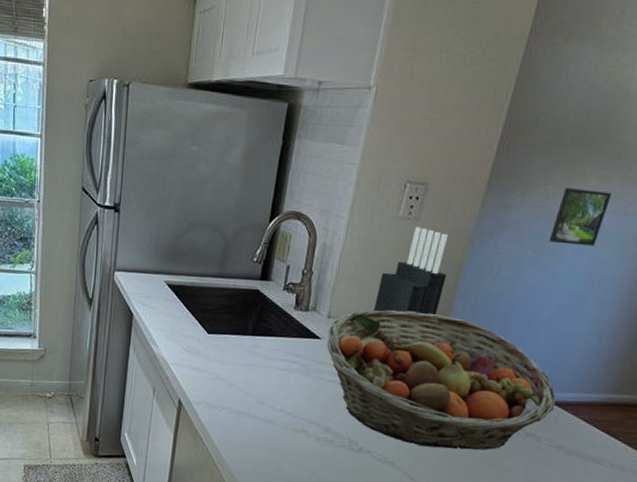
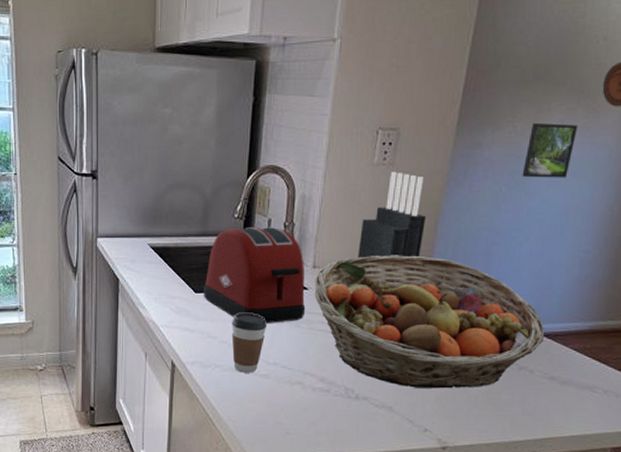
toaster: none [215,272,319,370] -> present [203,227,306,324]
coffee cup: none [239,356,276,418] -> present [231,312,266,373]

